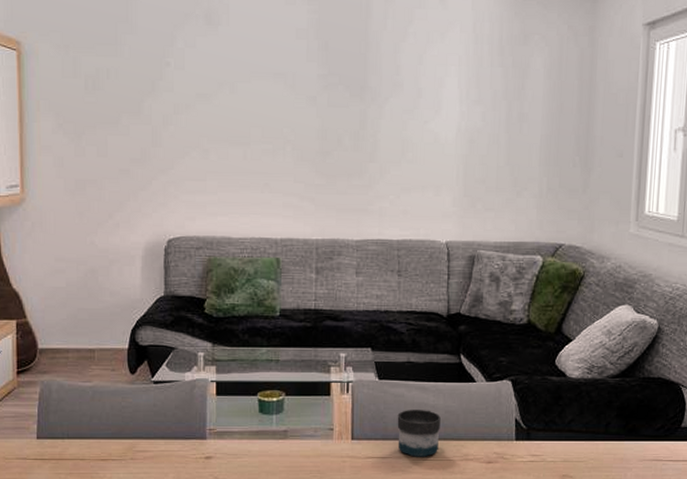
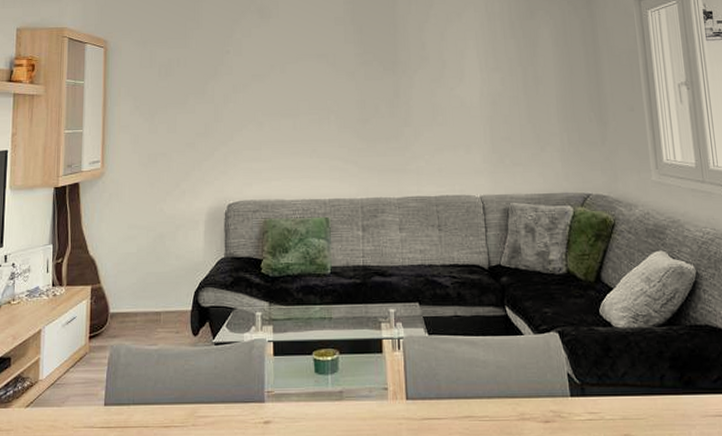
mug: present [397,410,441,457] -> none [449,366,493,417]

